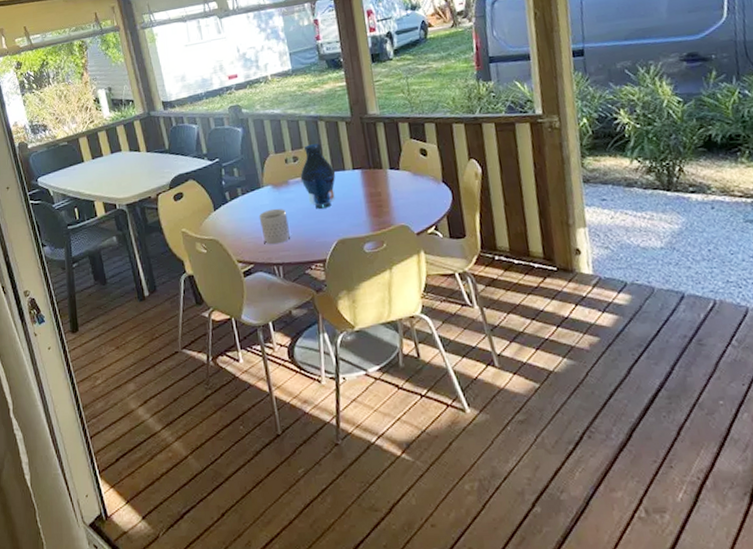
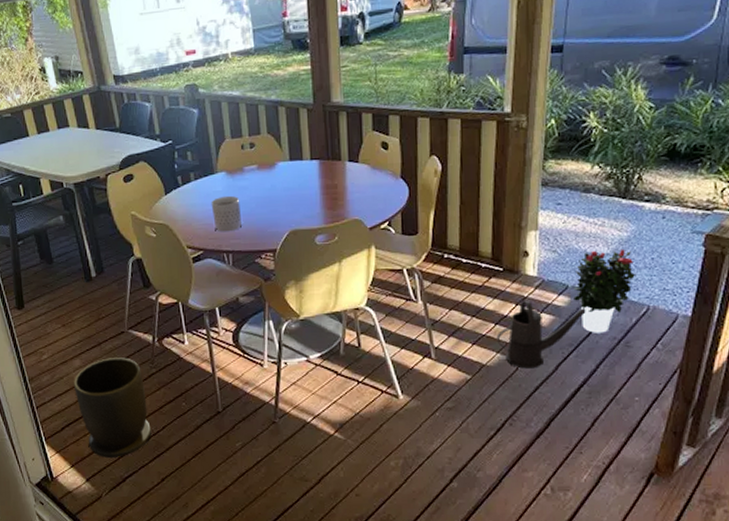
planter pot: none [127,379,209,491] -> present [73,357,151,457]
vase: present [300,143,336,209] -> none [256,130,293,198]
watering can: none [560,299,650,374] -> present [496,300,586,369]
potted flower: none [632,241,696,332] -> present [573,249,637,333]

